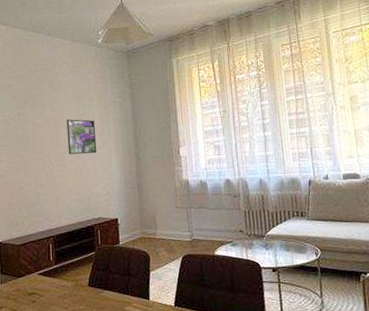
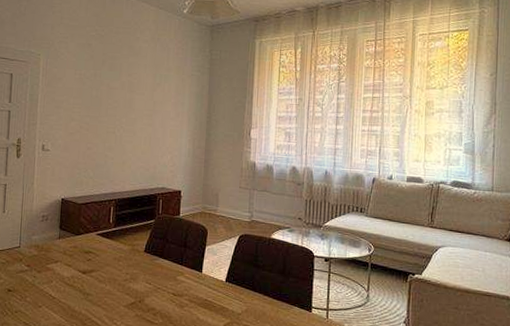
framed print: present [66,119,97,155] -> none [140,87,170,124]

